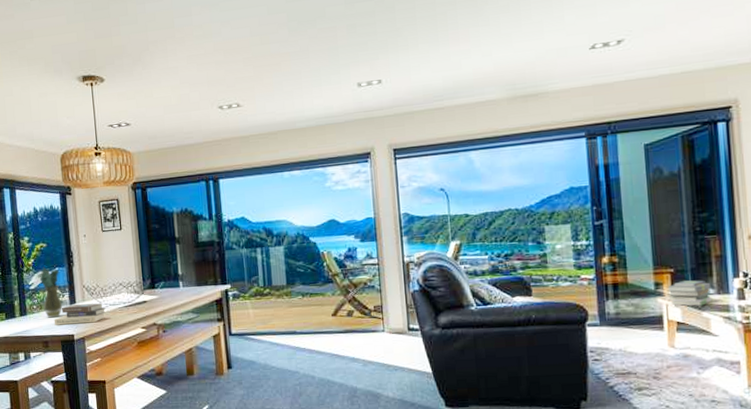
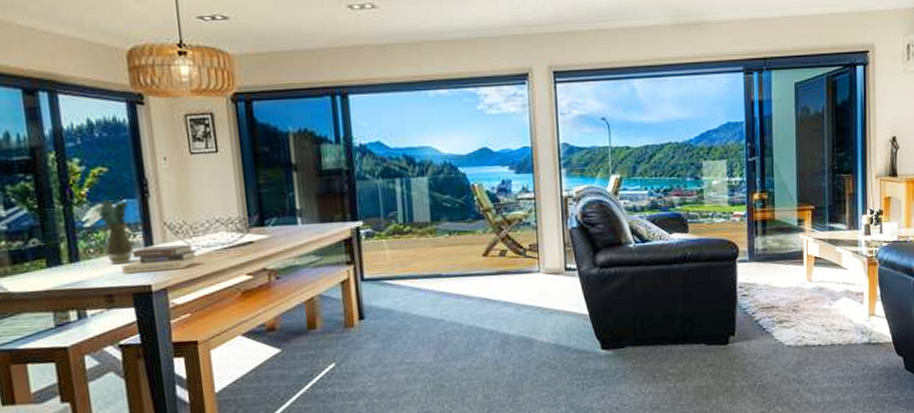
books: present [668,280,713,306] -> none [808,216,845,242]

